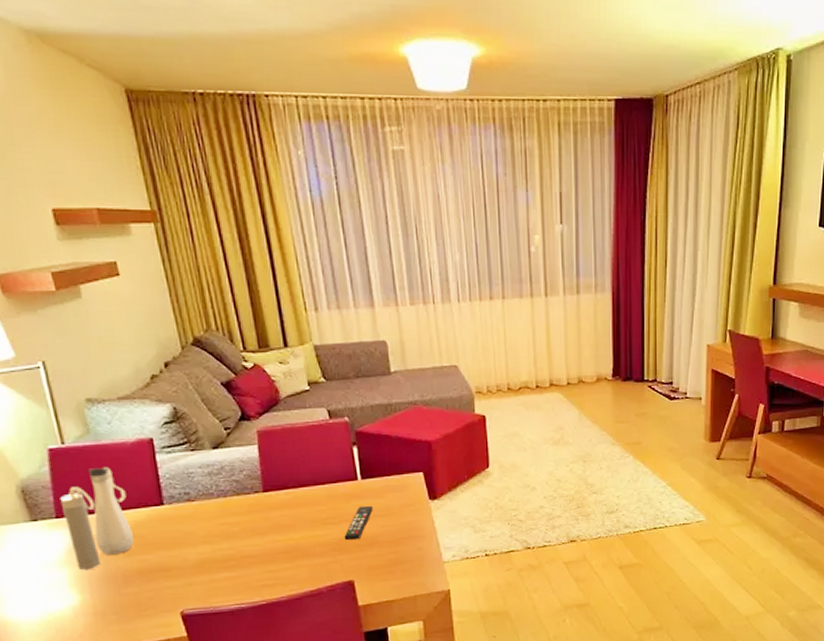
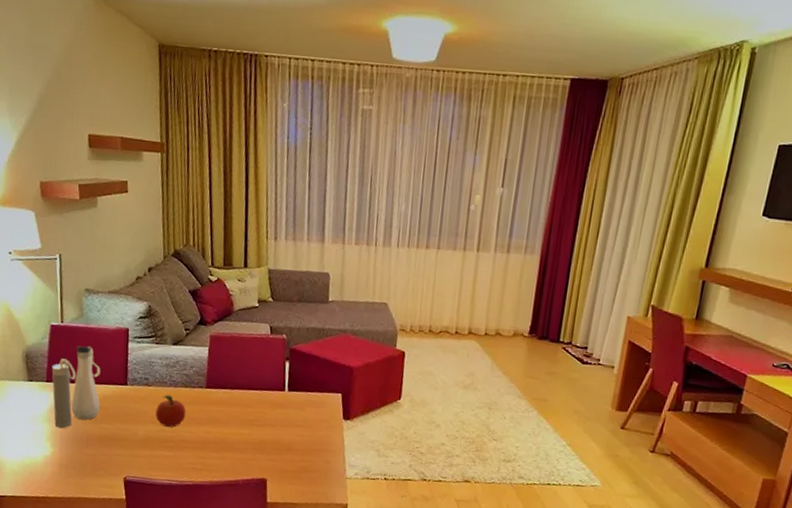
fruit: none [205,507,245,544] -> present [155,395,186,427]
remote control: present [344,505,373,541] -> none [265,414,293,444]

